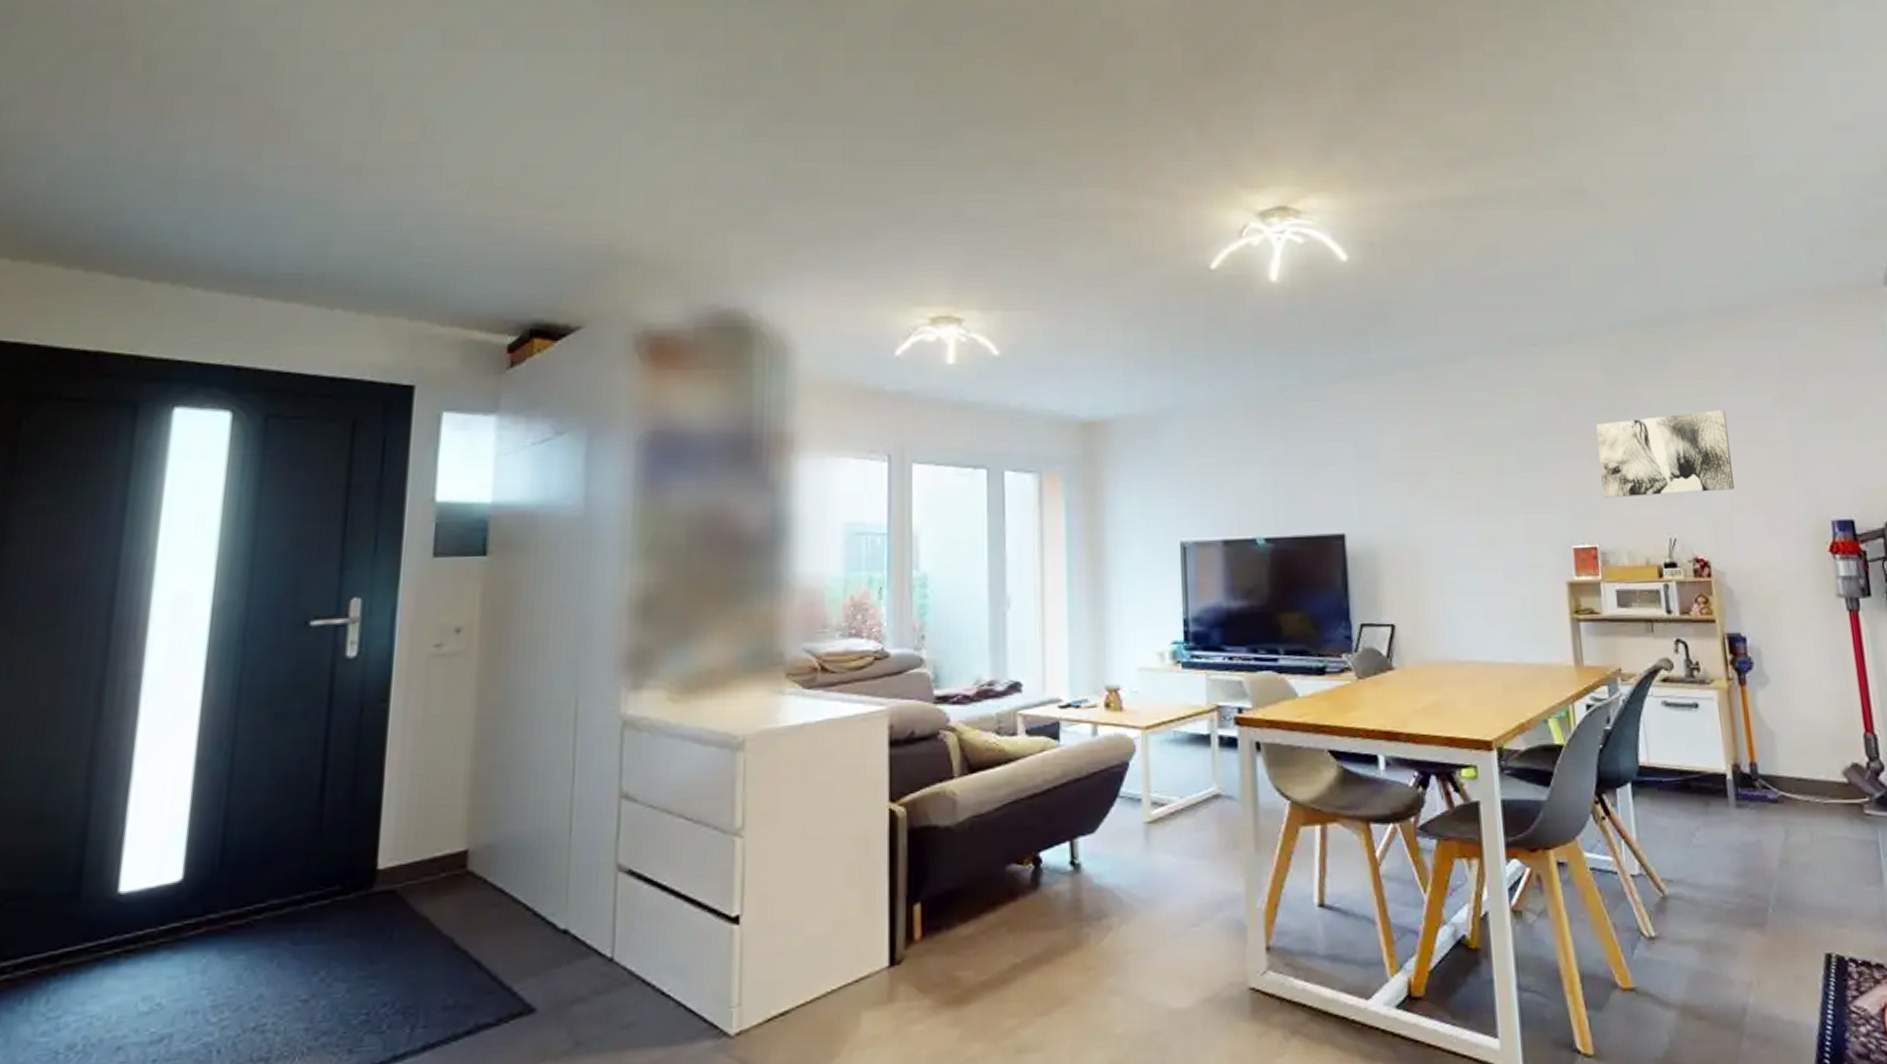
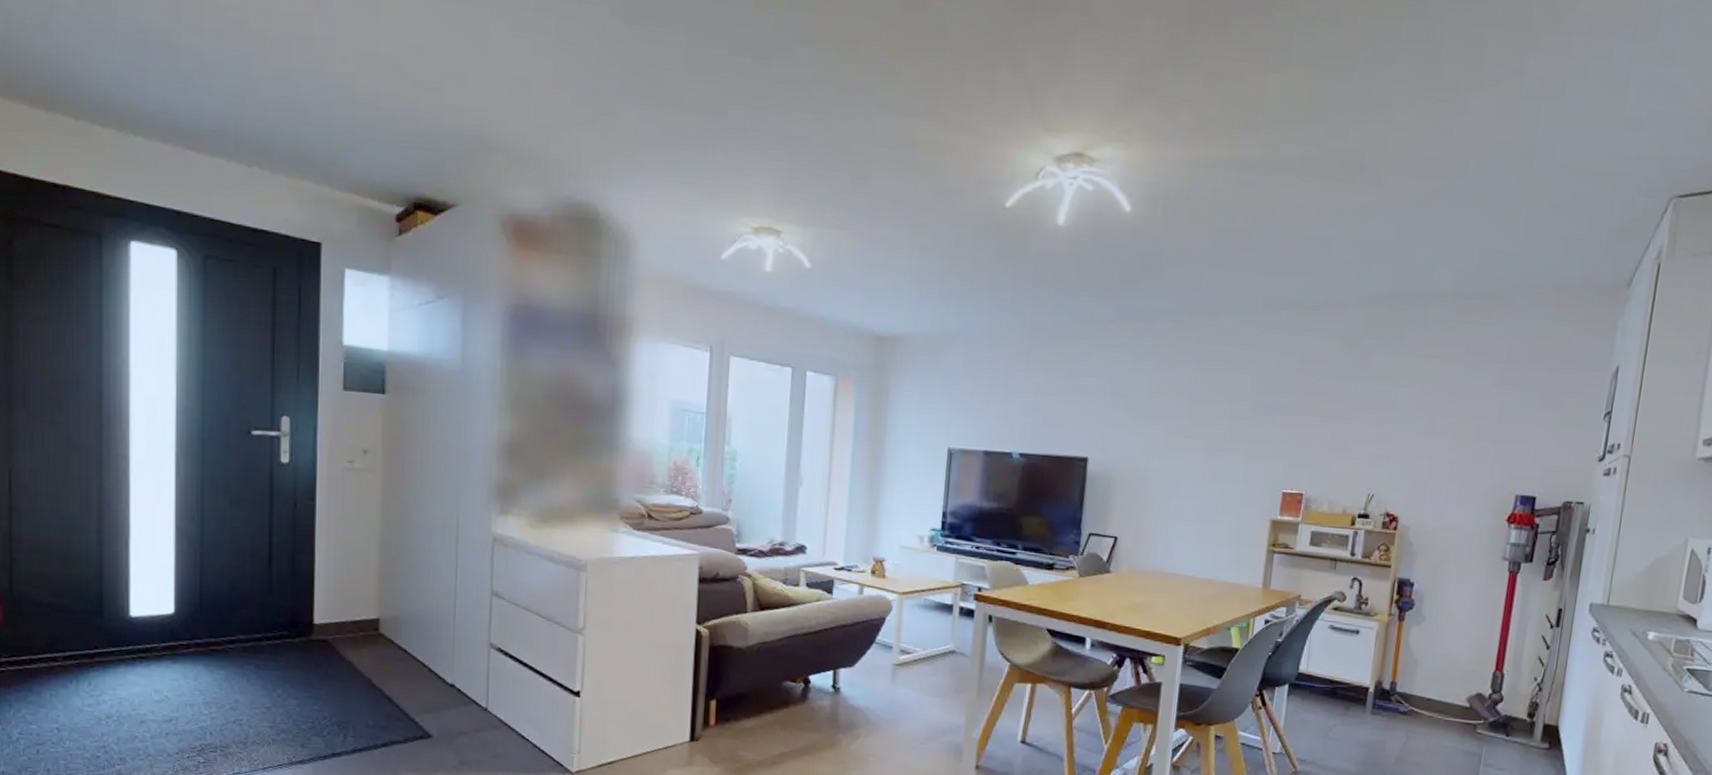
wall art: present [1596,410,1734,498] -> none [1318,386,1447,458]

